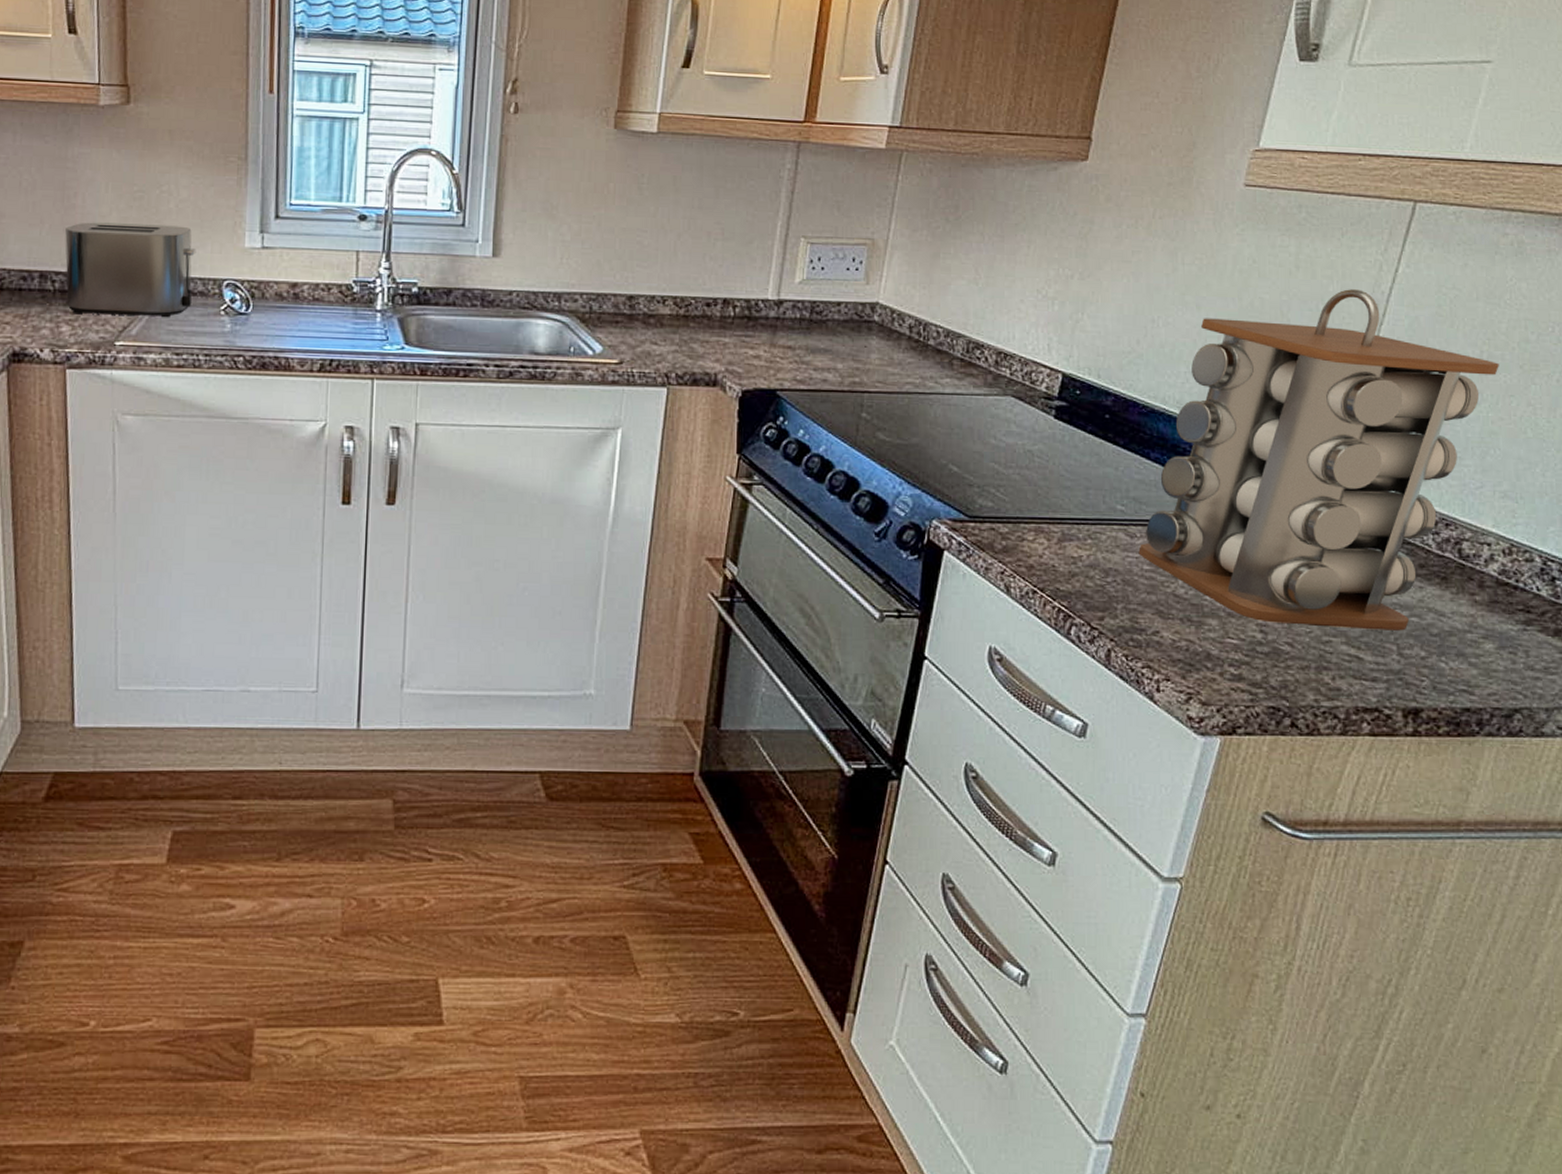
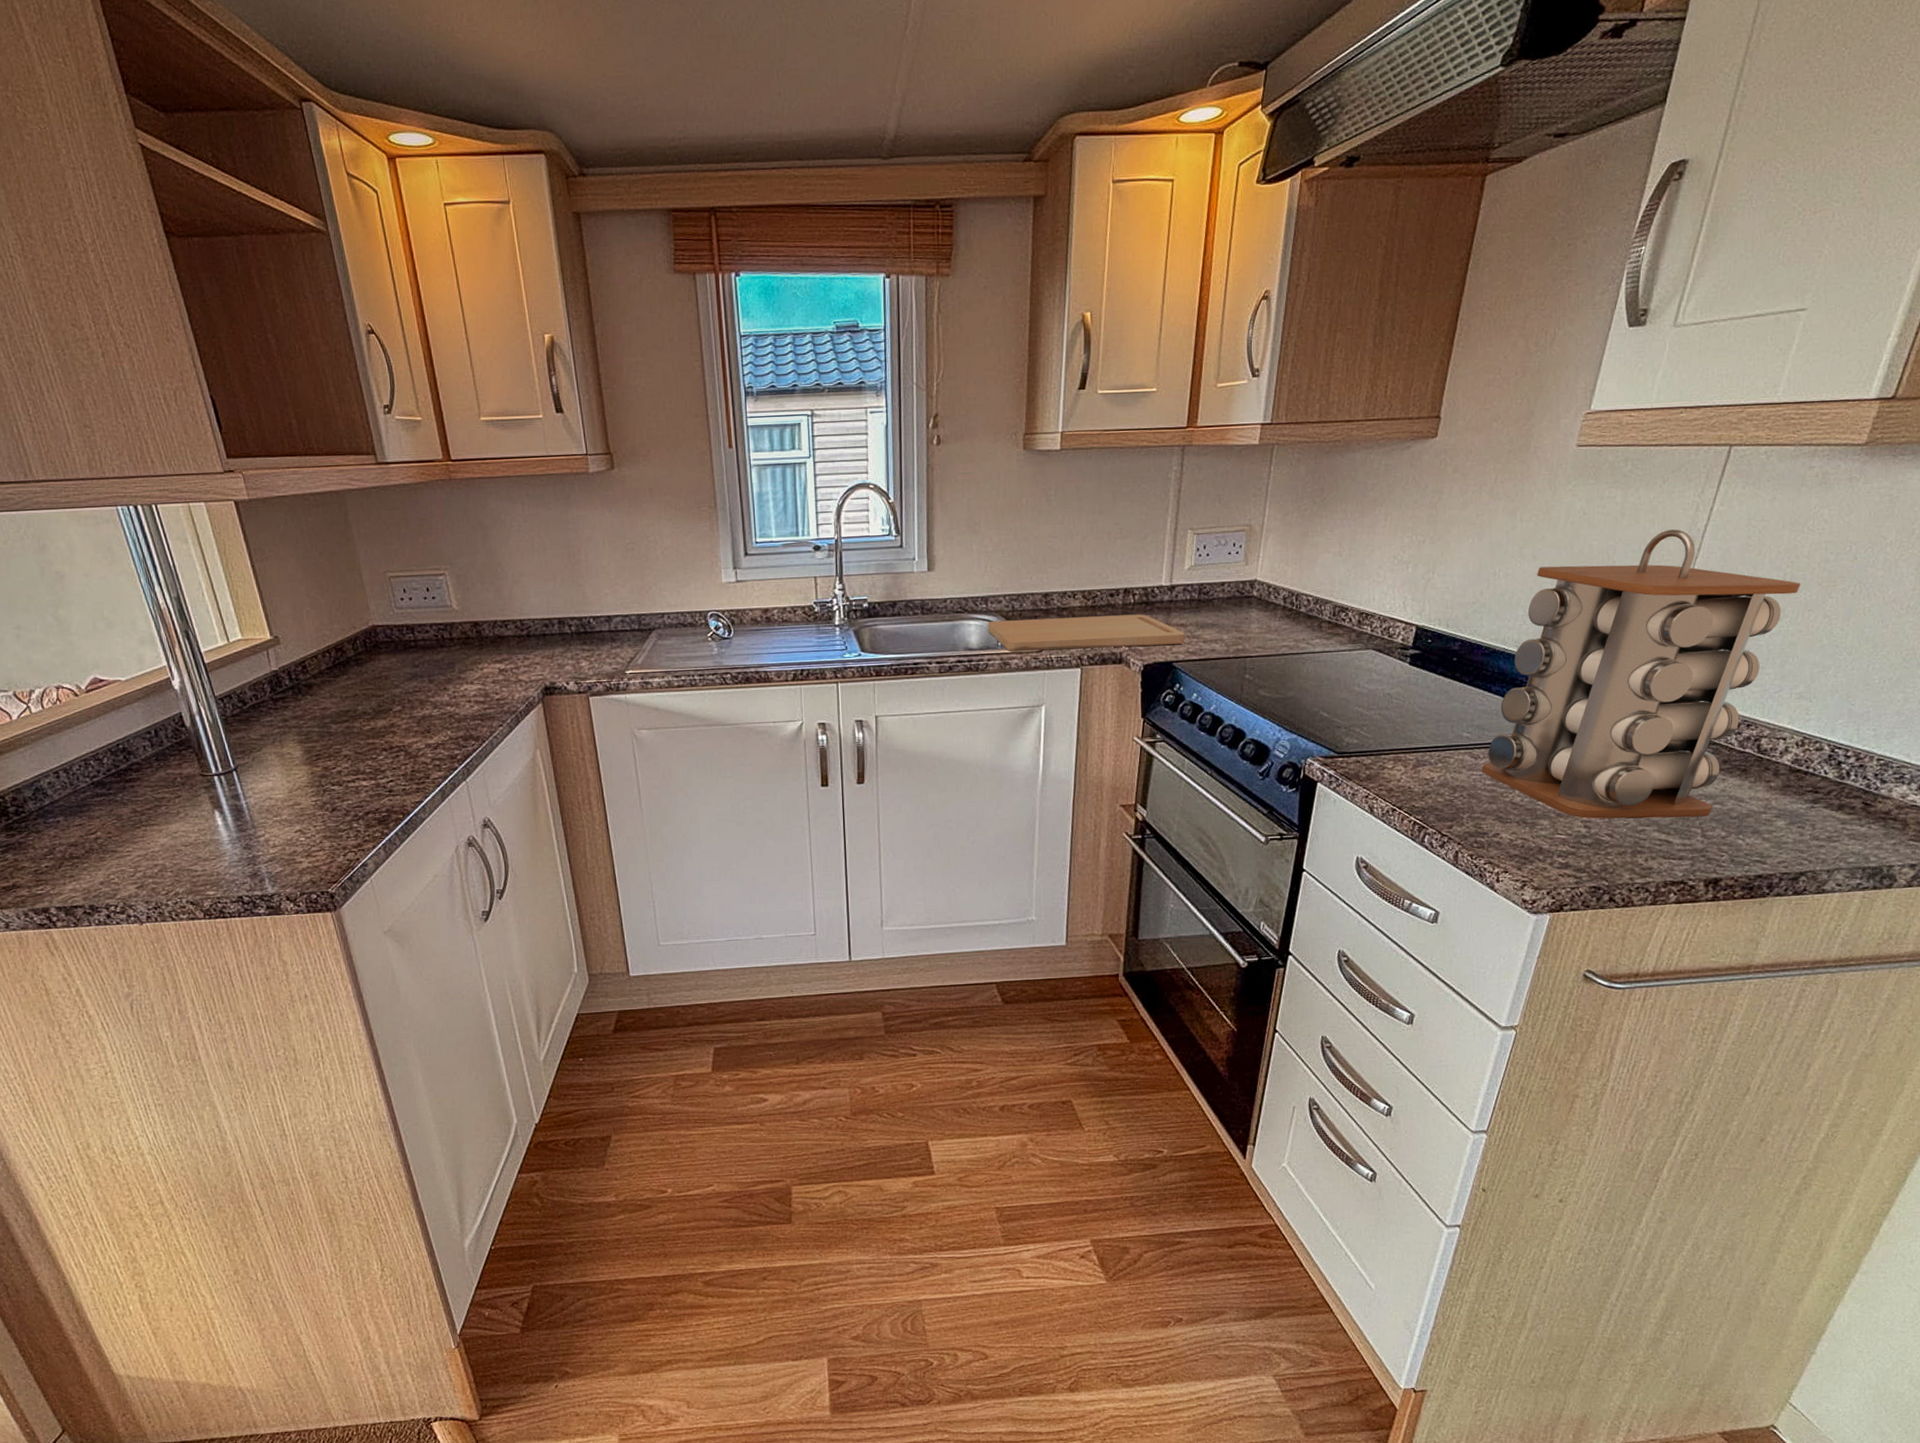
toaster: present [64,222,196,318] -> none [573,569,683,651]
cutting board: none [558,322,794,369] -> present [987,614,1186,652]

